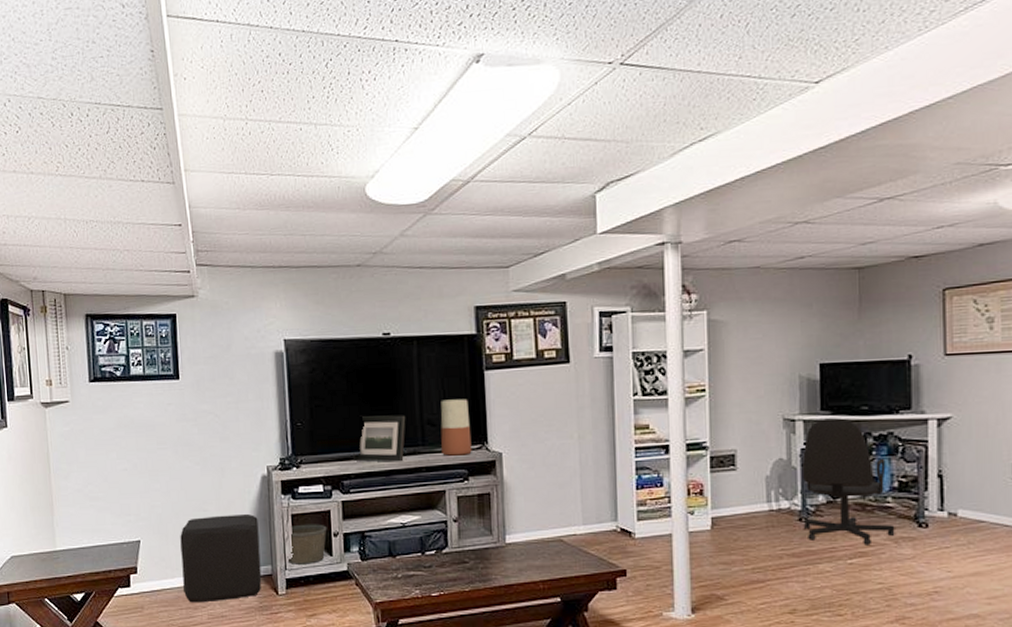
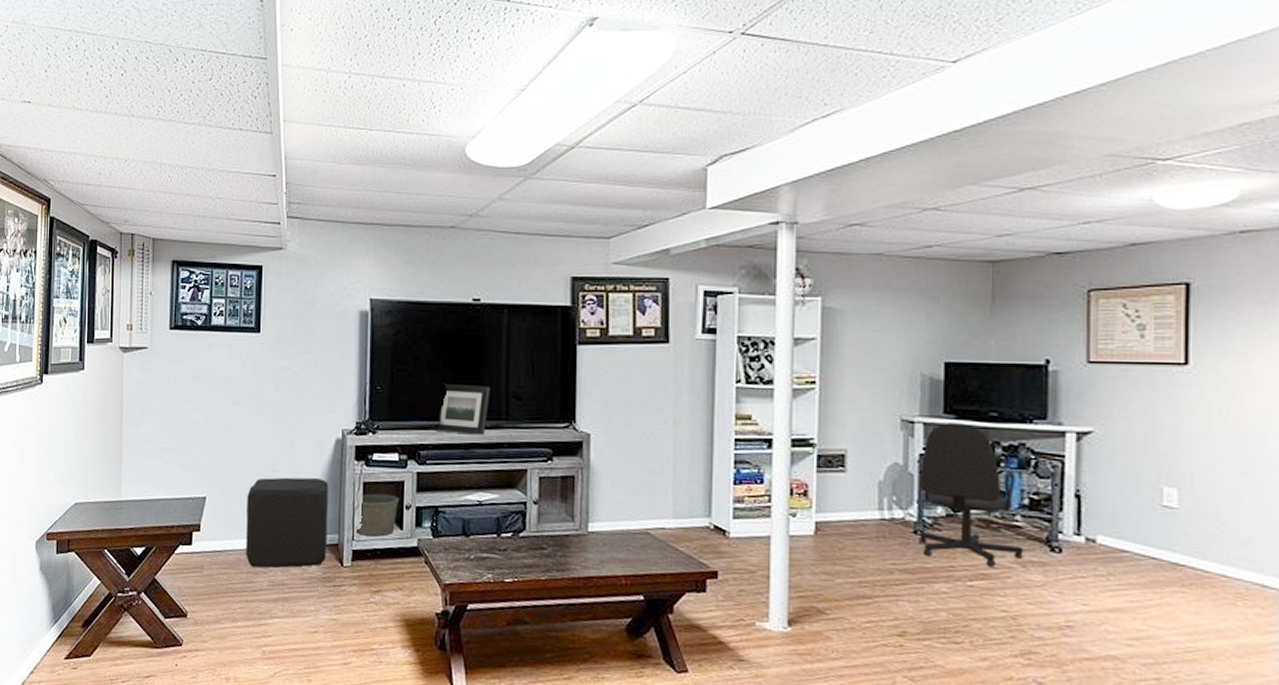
vase: present [440,399,472,456] -> none [526,373,559,434]

